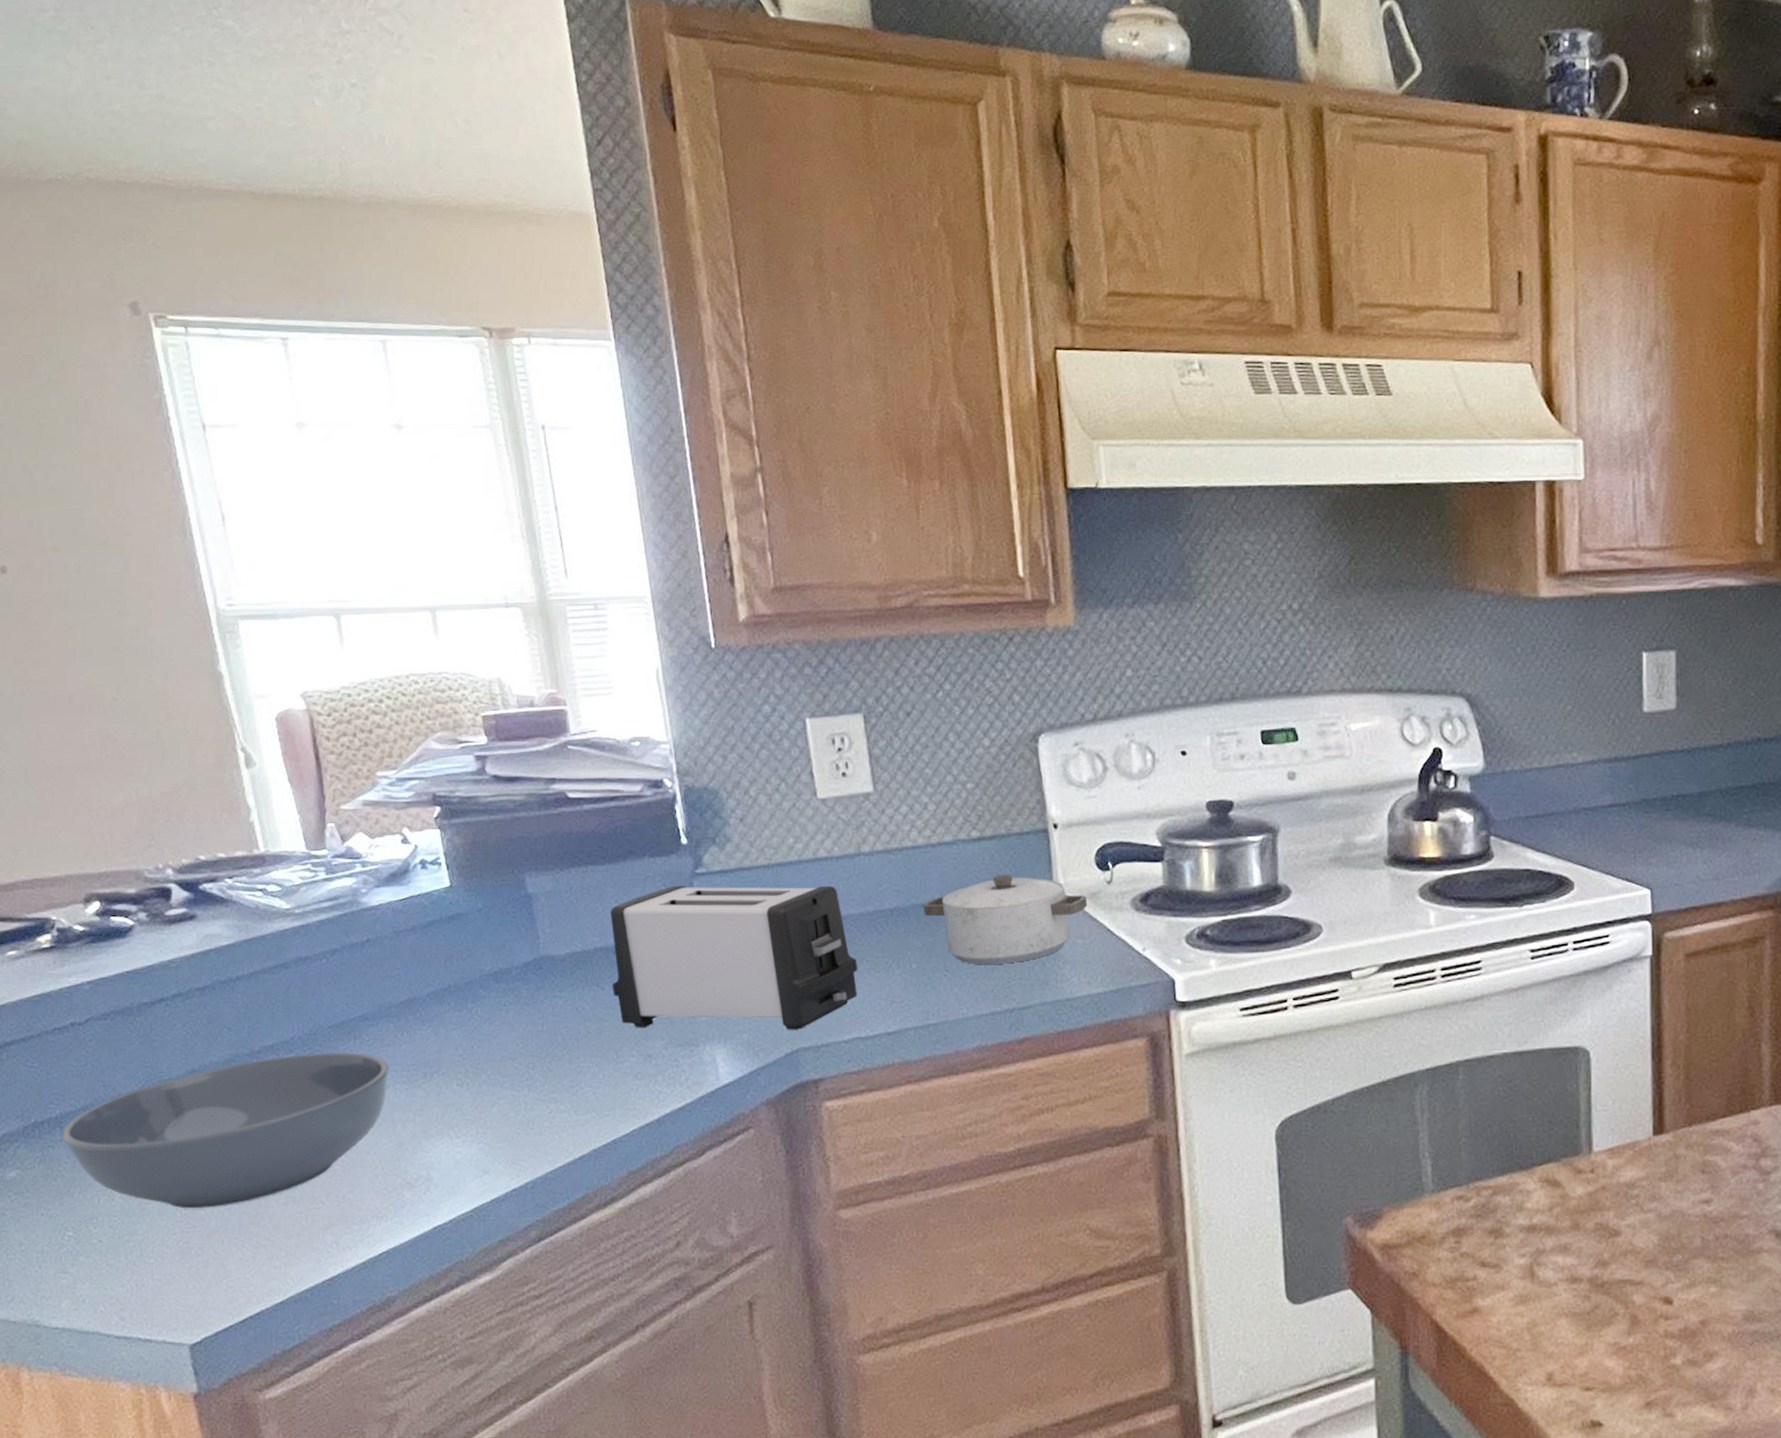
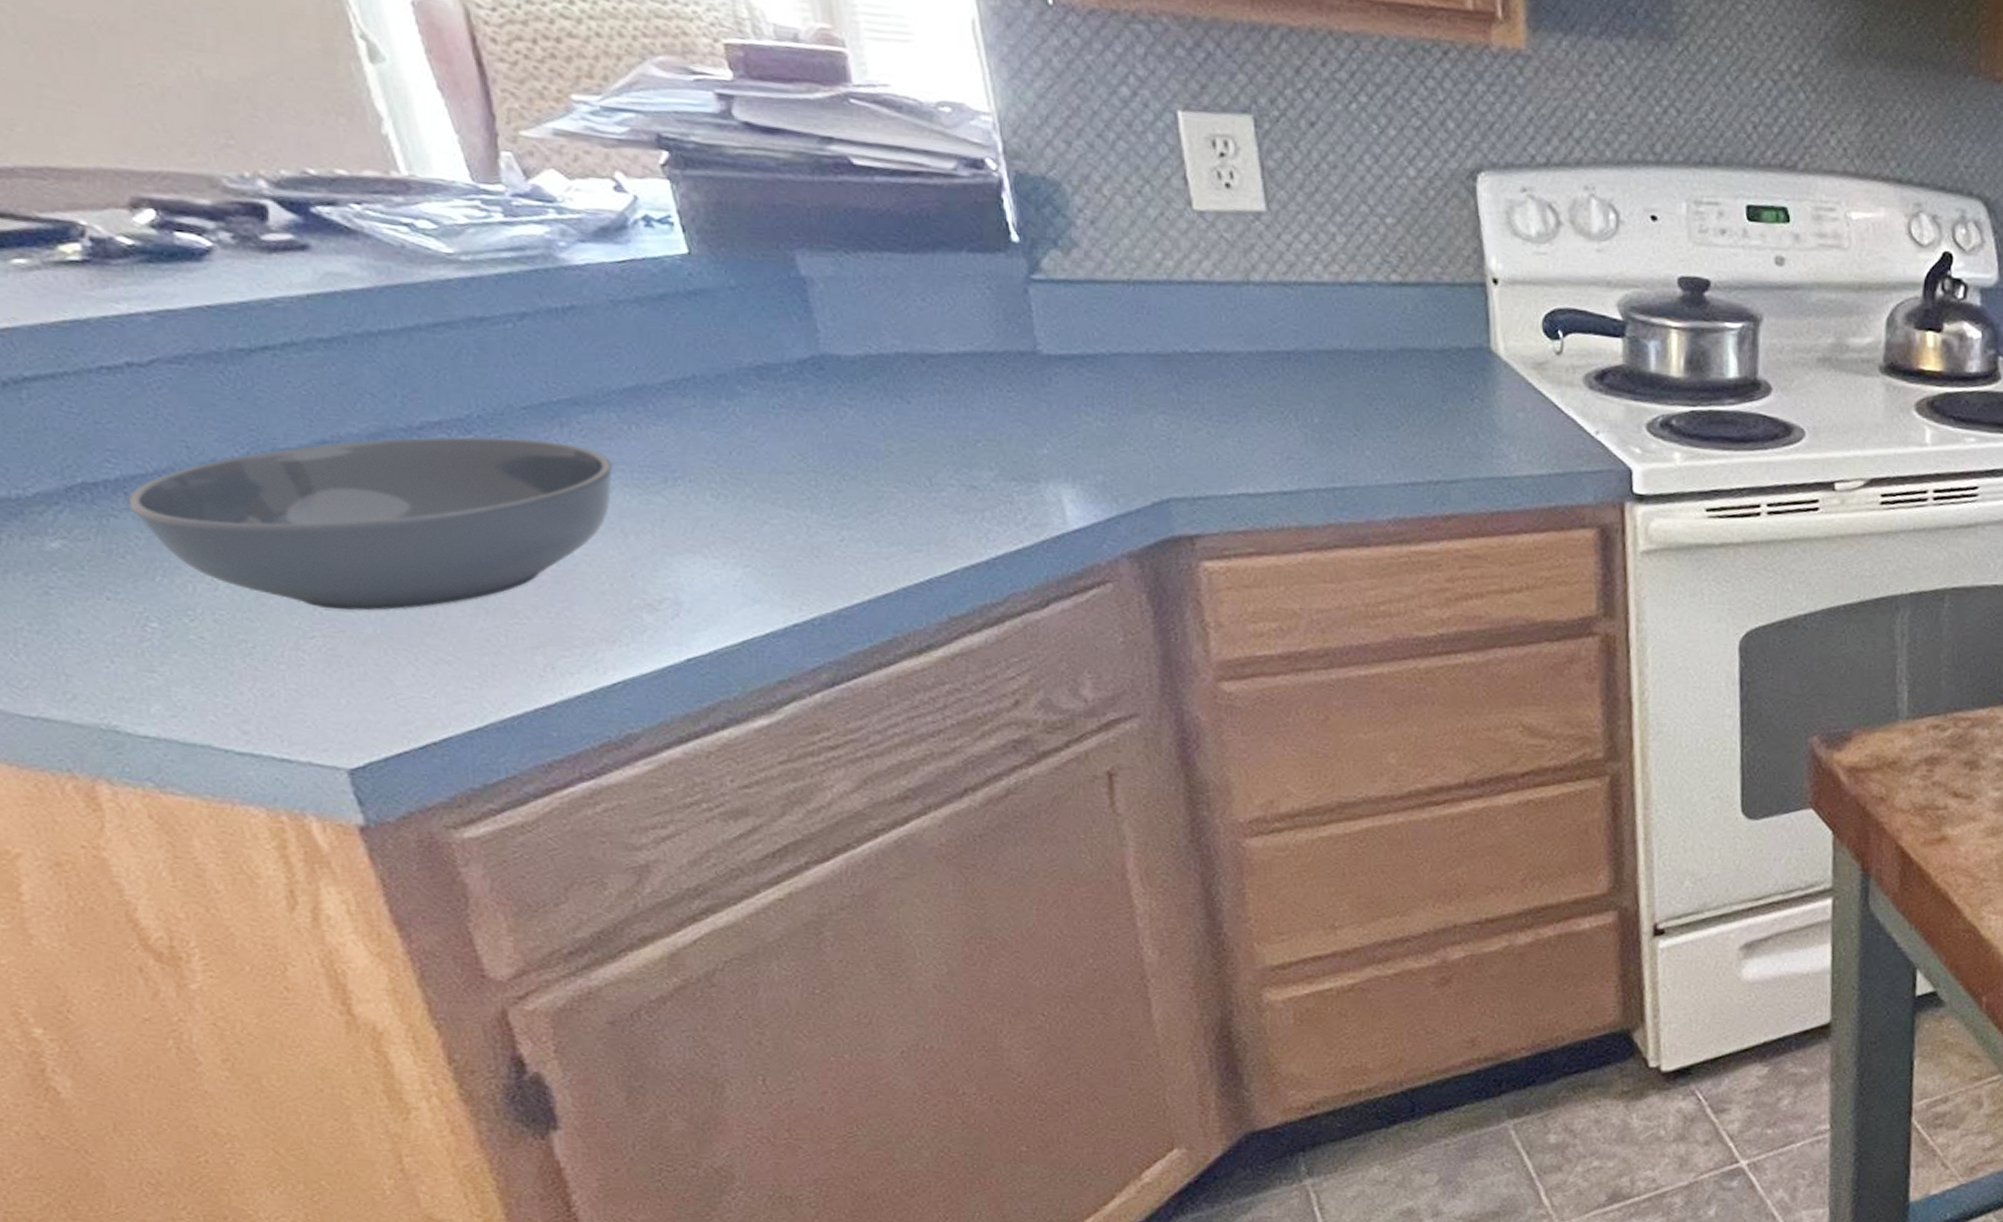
toaster: present [611,885,858,1030] -> none [917,290,1246,477]
cooking pot: present [923,874,1088,964] -> none [1328,328,1532,431]

